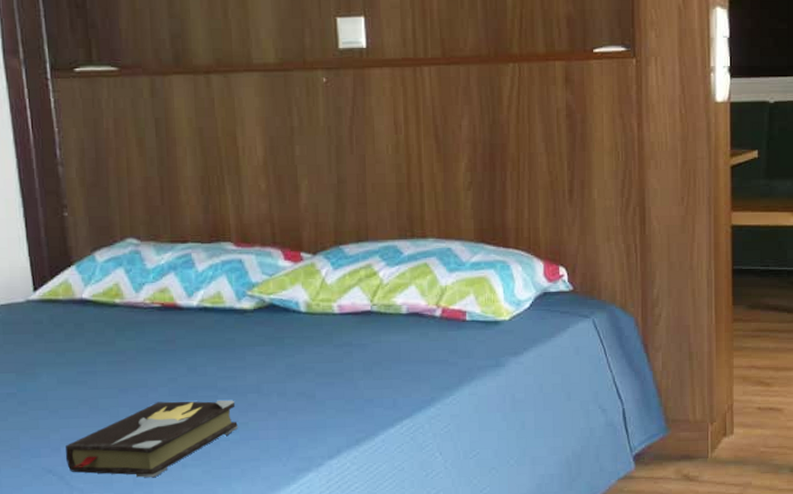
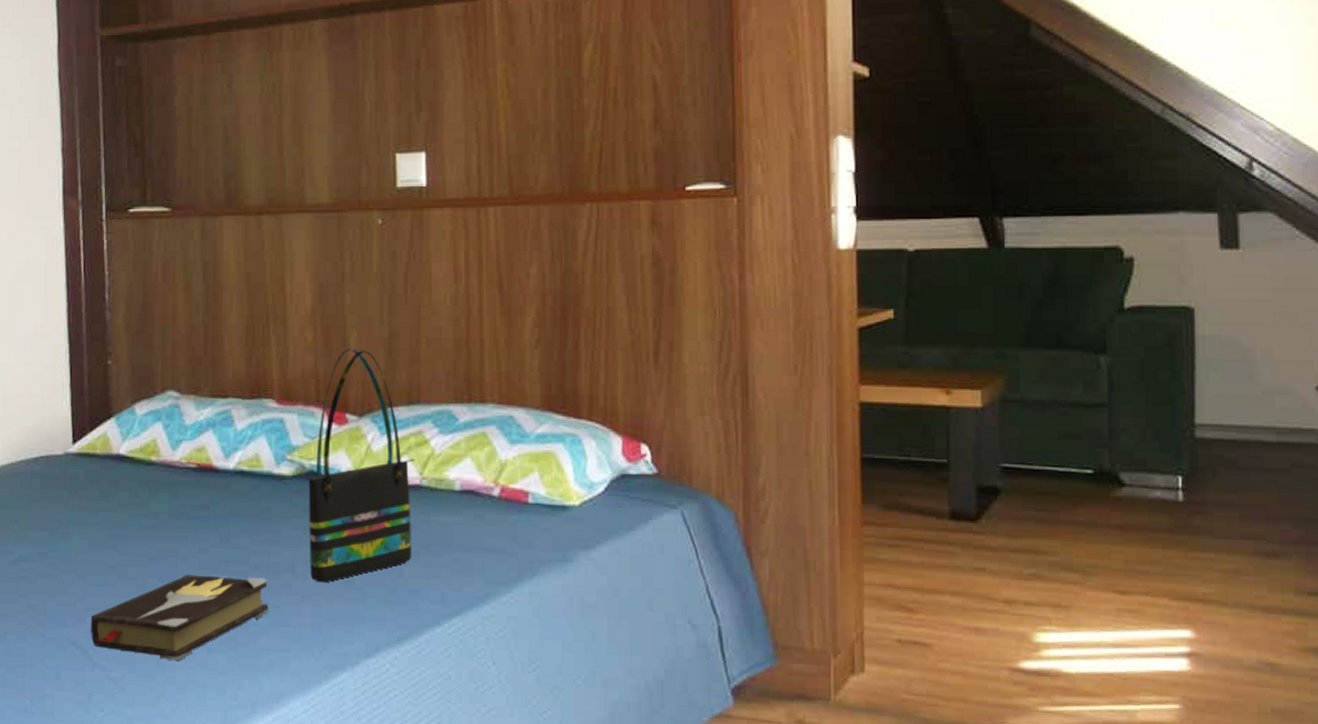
tote bag: none [261,195,367,400] -> present [300,349,416,583]

